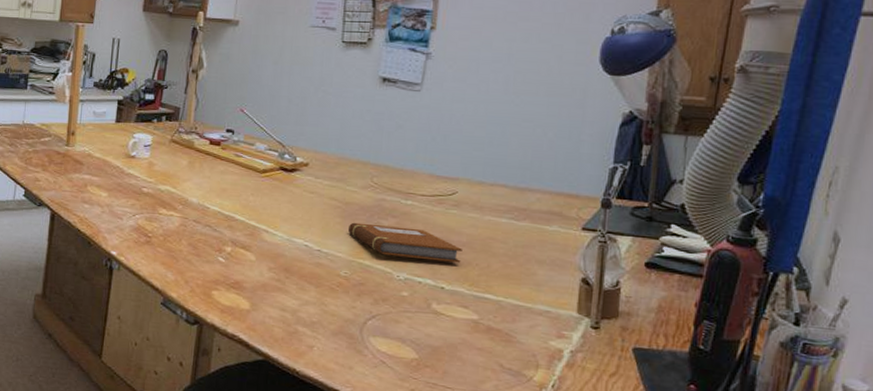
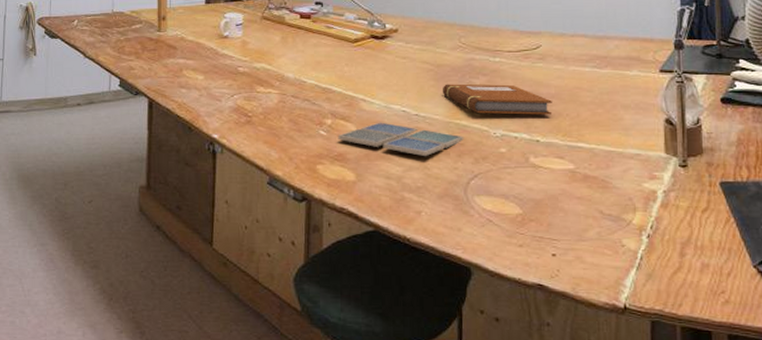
drink coaster: none [236,254,366,293] -> present [338,122,464,157]

